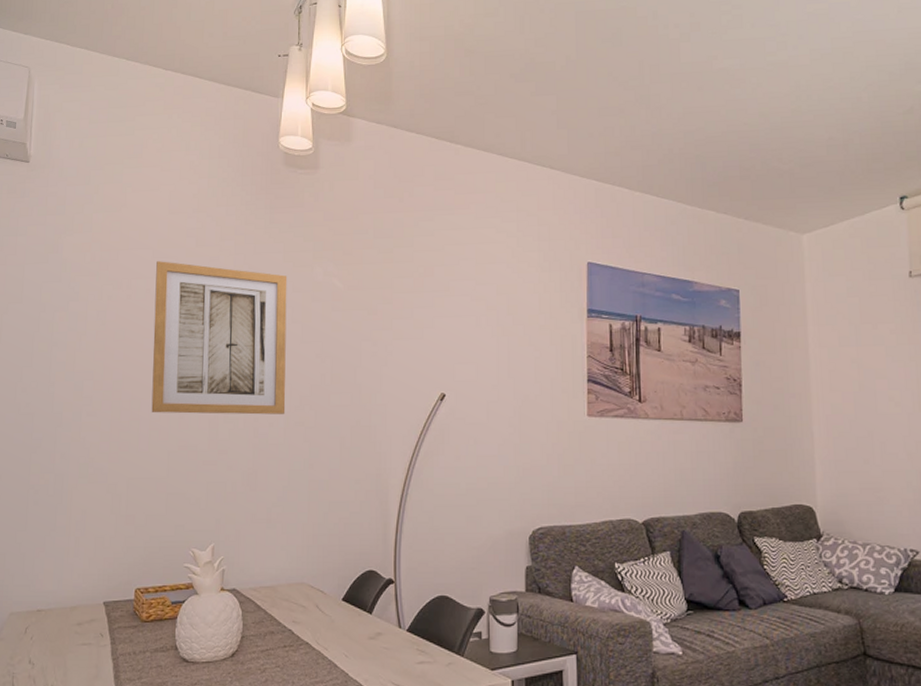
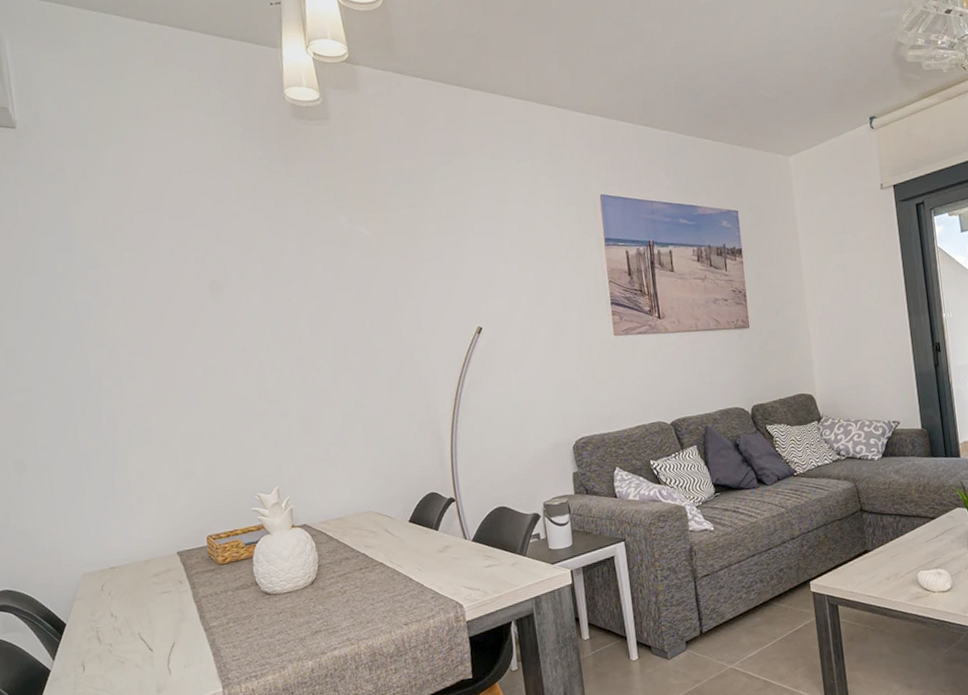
wall art: present [151,261,288,415] -> none [175,221,330,371]

